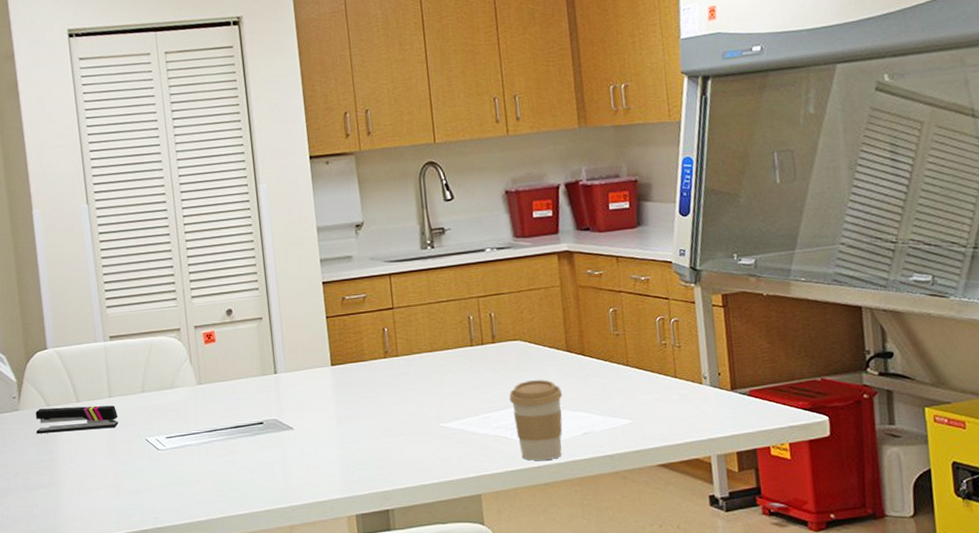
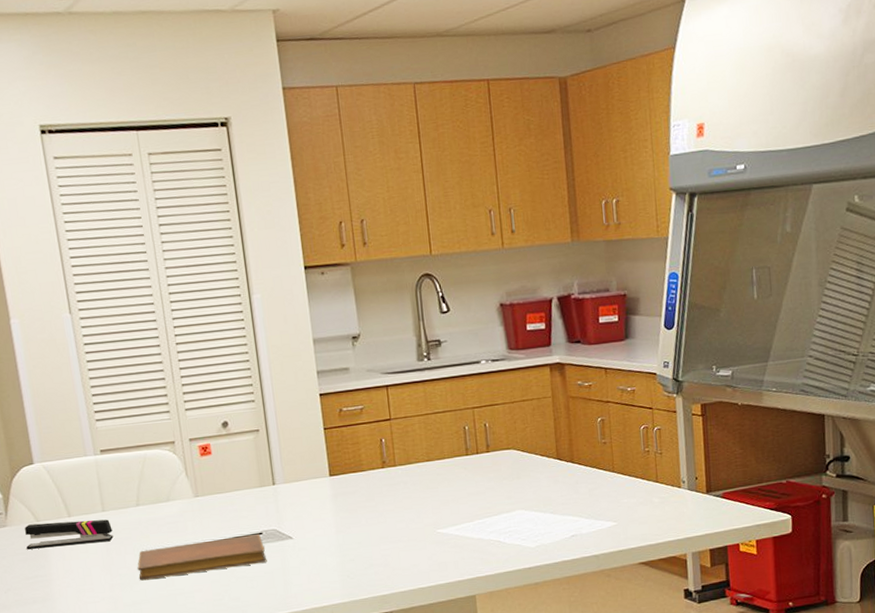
notebook: none [140,423,267,469] -> present [137,533,267,581]
coffee cup: present [509,379,563,461] -> none [502,486,553,562]

